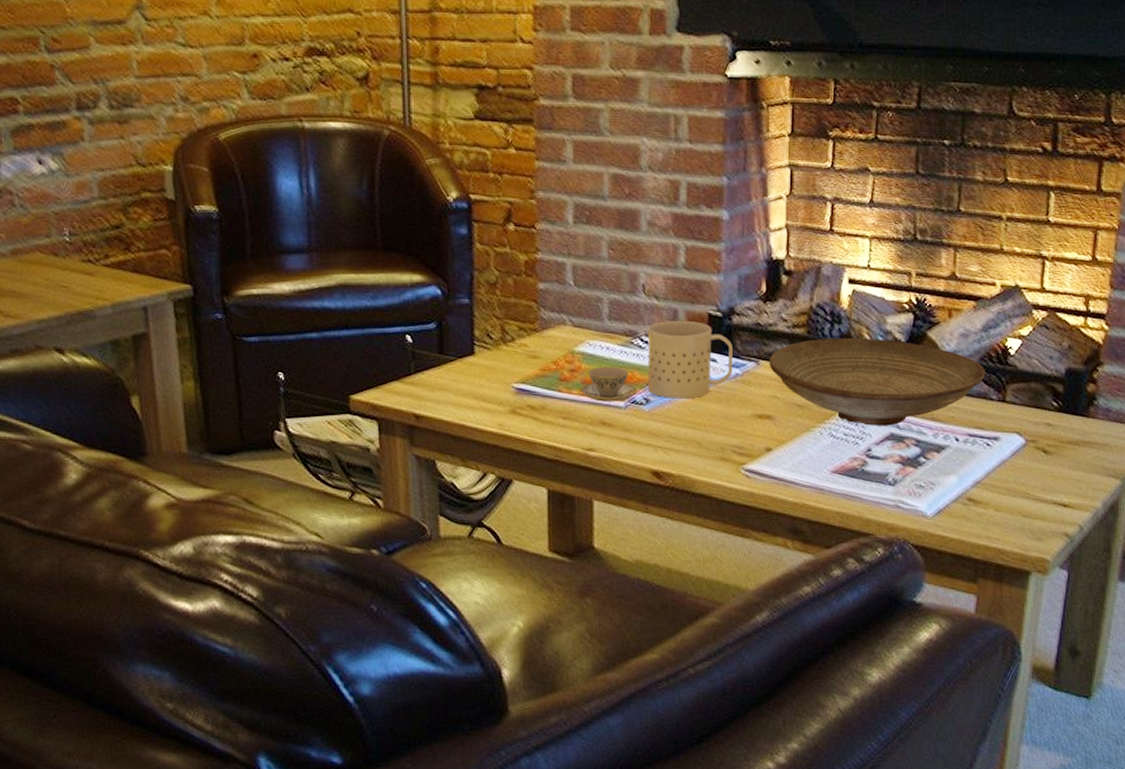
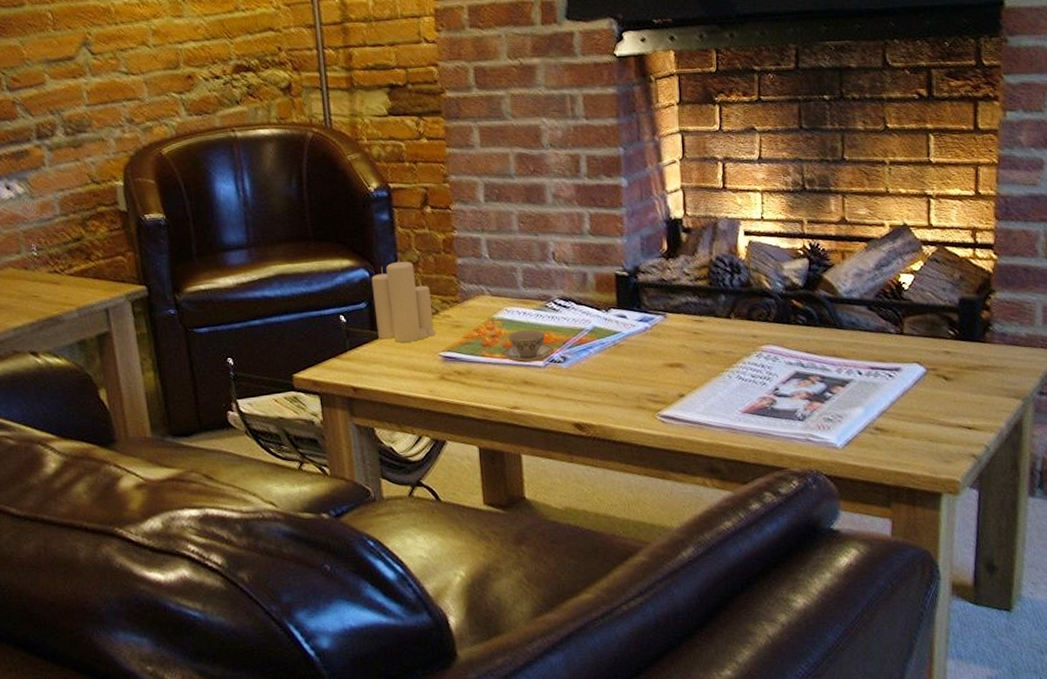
candle: none [443,279,511,370] -> present [371,260,437,343]
mug: present [647,321,734,399] -> none [560,282,642,355]
decorative bowl: present [769,338,985,426] -> none [675,284,882,367]

